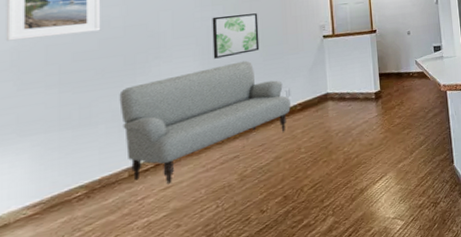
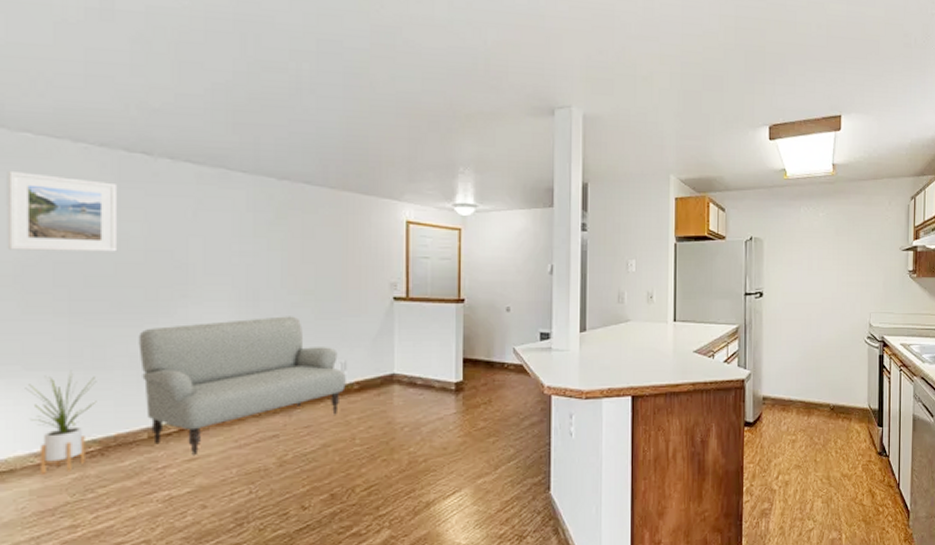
house plant: none [19,132,83,224] -> present [25,373,97,474]
wall art: present [212,13,260,59] -> none [253,252,311,308]

